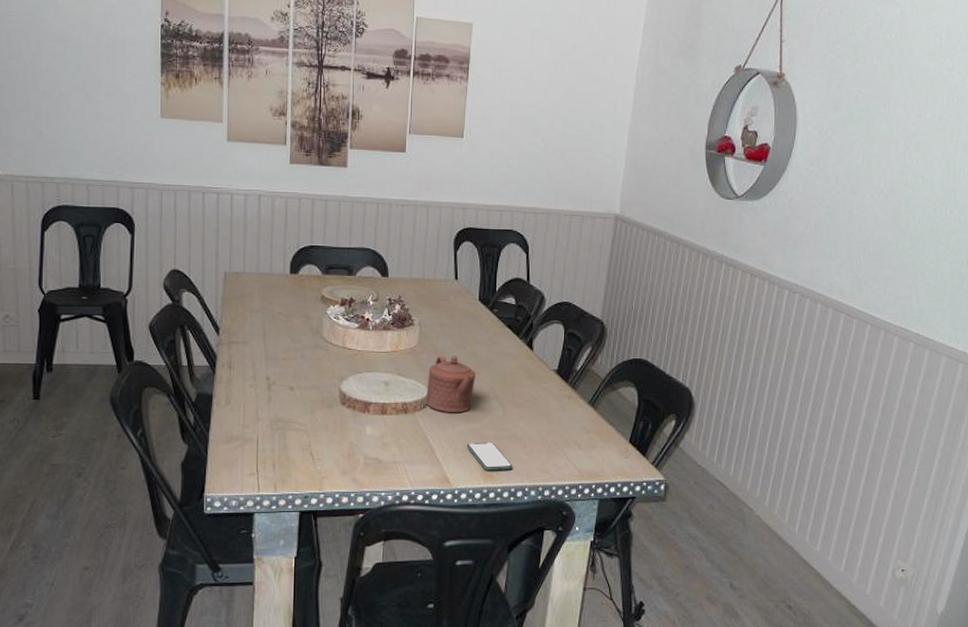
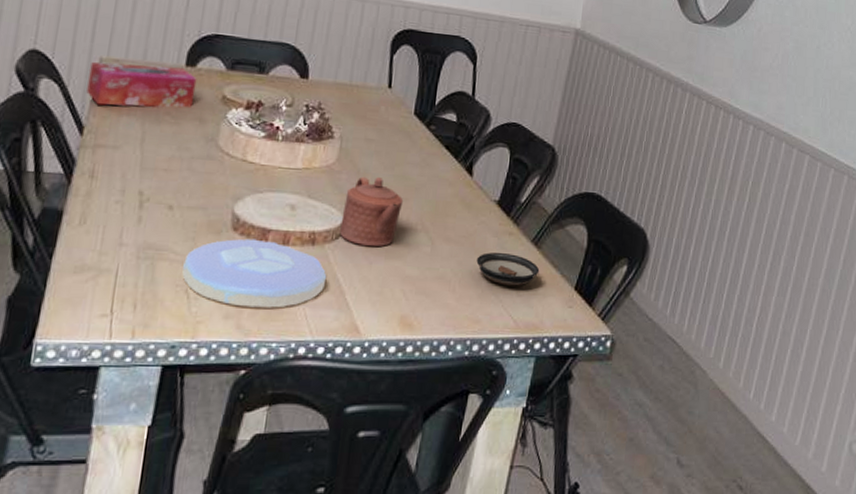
tissue box: none [218,275,300,310] -> present [86,61,197,108]
plate: none [306,410,420,465] -> present [182,238,327,308]
smartphone: present [466,442,513,470] -> none [384,283,438,319]
saucer: none [542,413,597,441] -> present [476,252,540,286]

